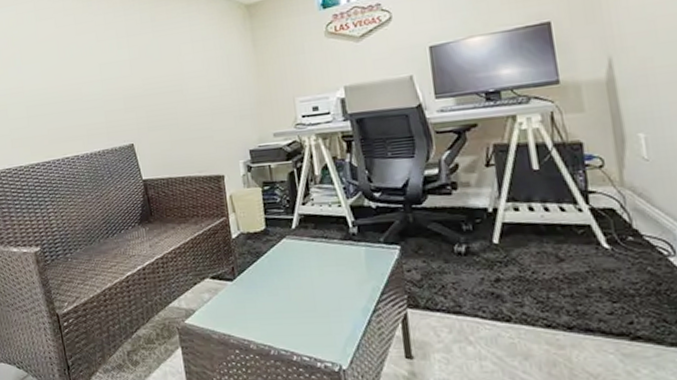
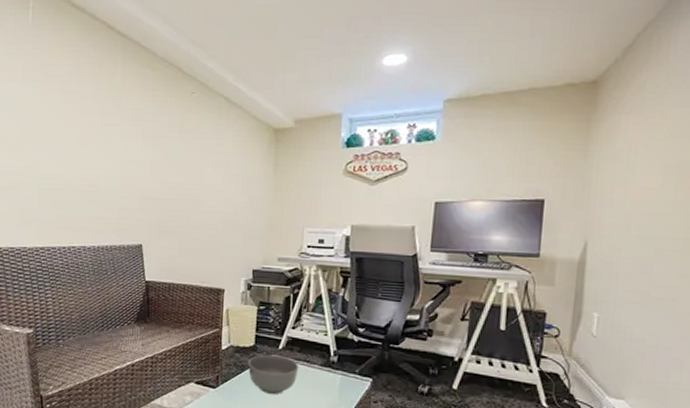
bowl: none [261,235,318,278] -> present [247,354,299,394]

